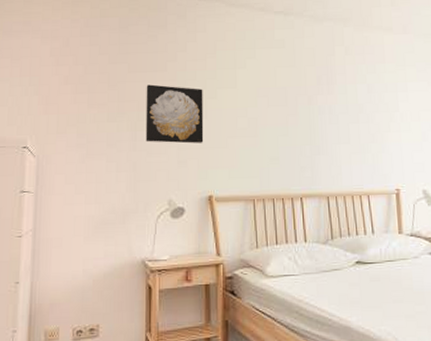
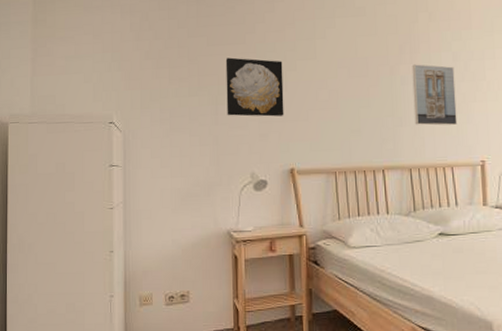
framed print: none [329,95,373,154] -> present [412,64,458,126]

